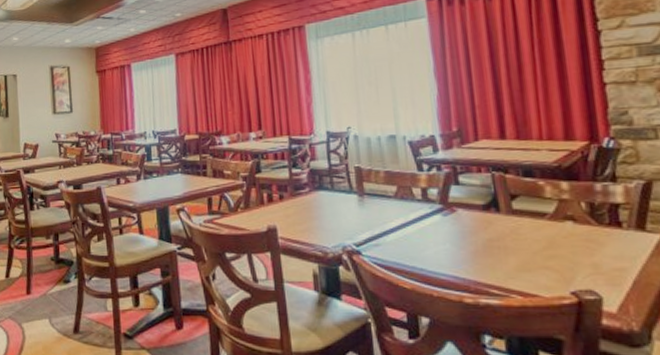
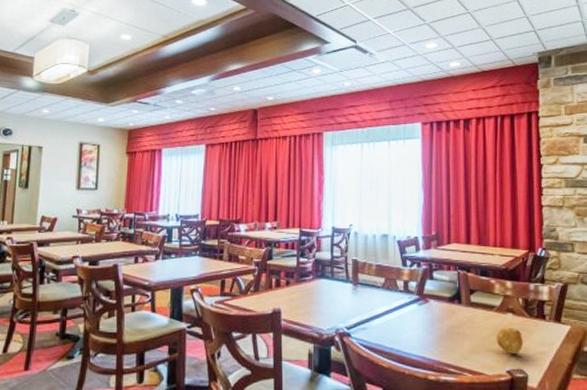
fruit: none [551,238,593,271] -> present [496,327,524,354]

